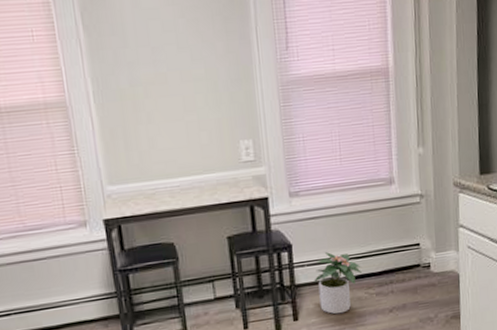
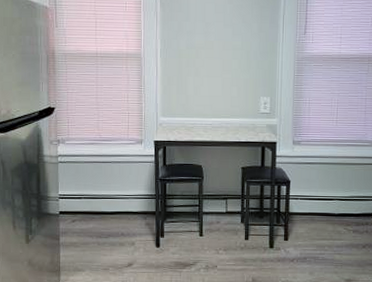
potted plant: present [314,251,362,315] -> none [304,190,343,242]

